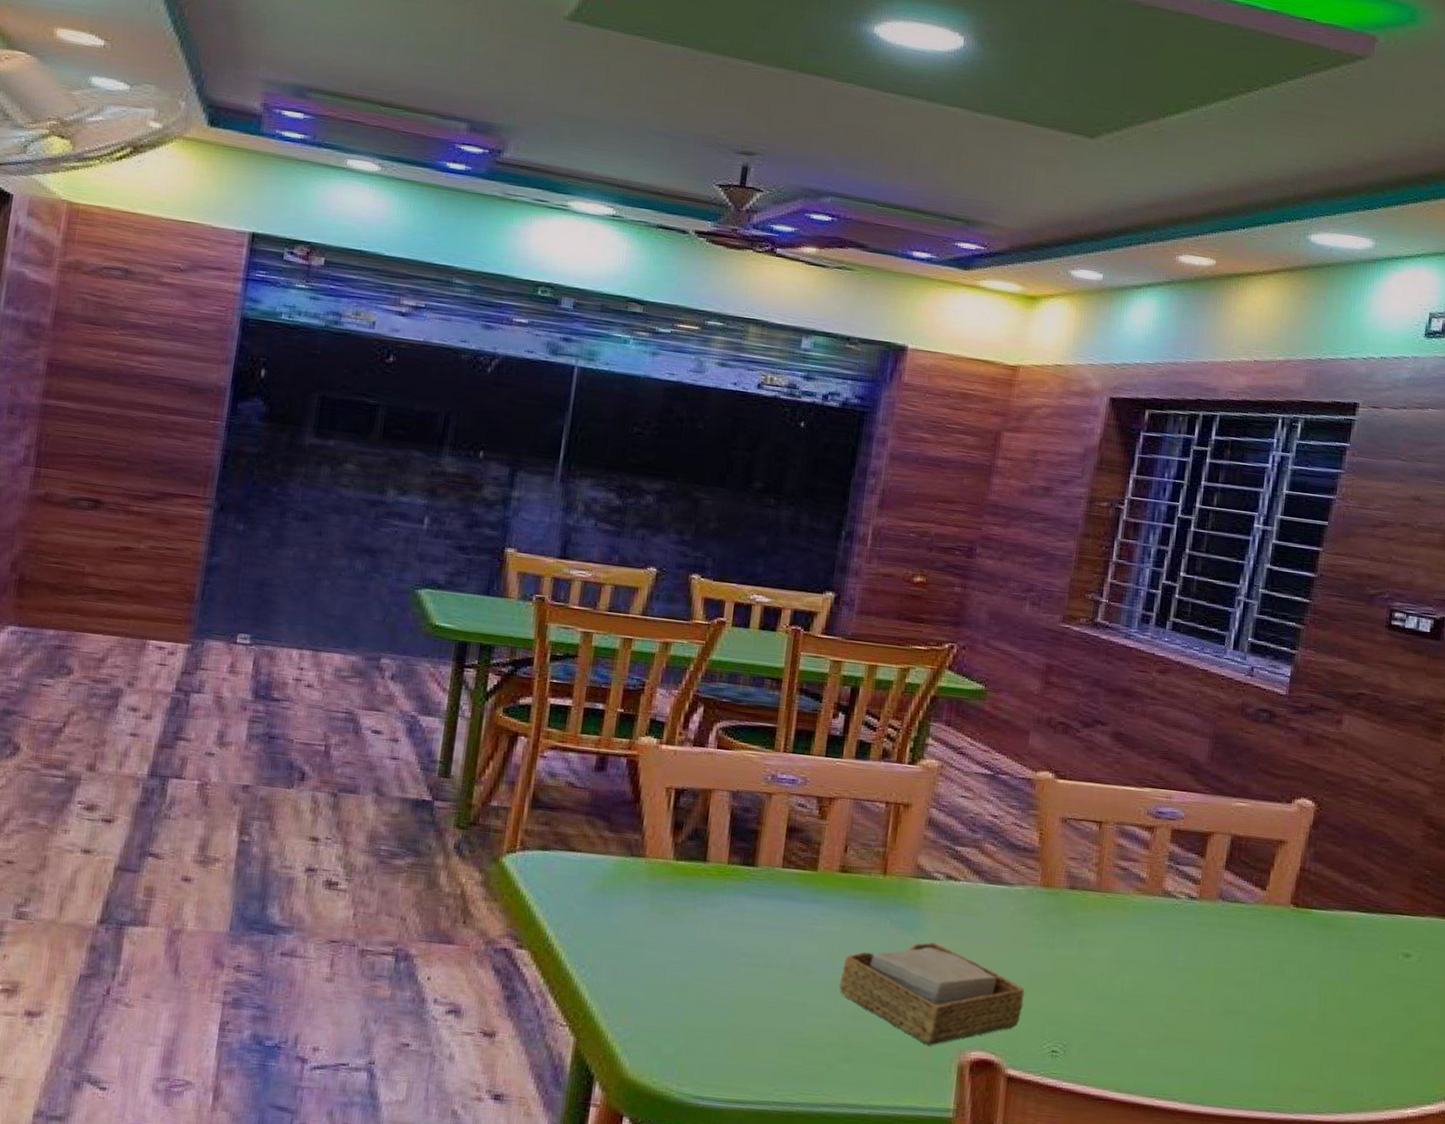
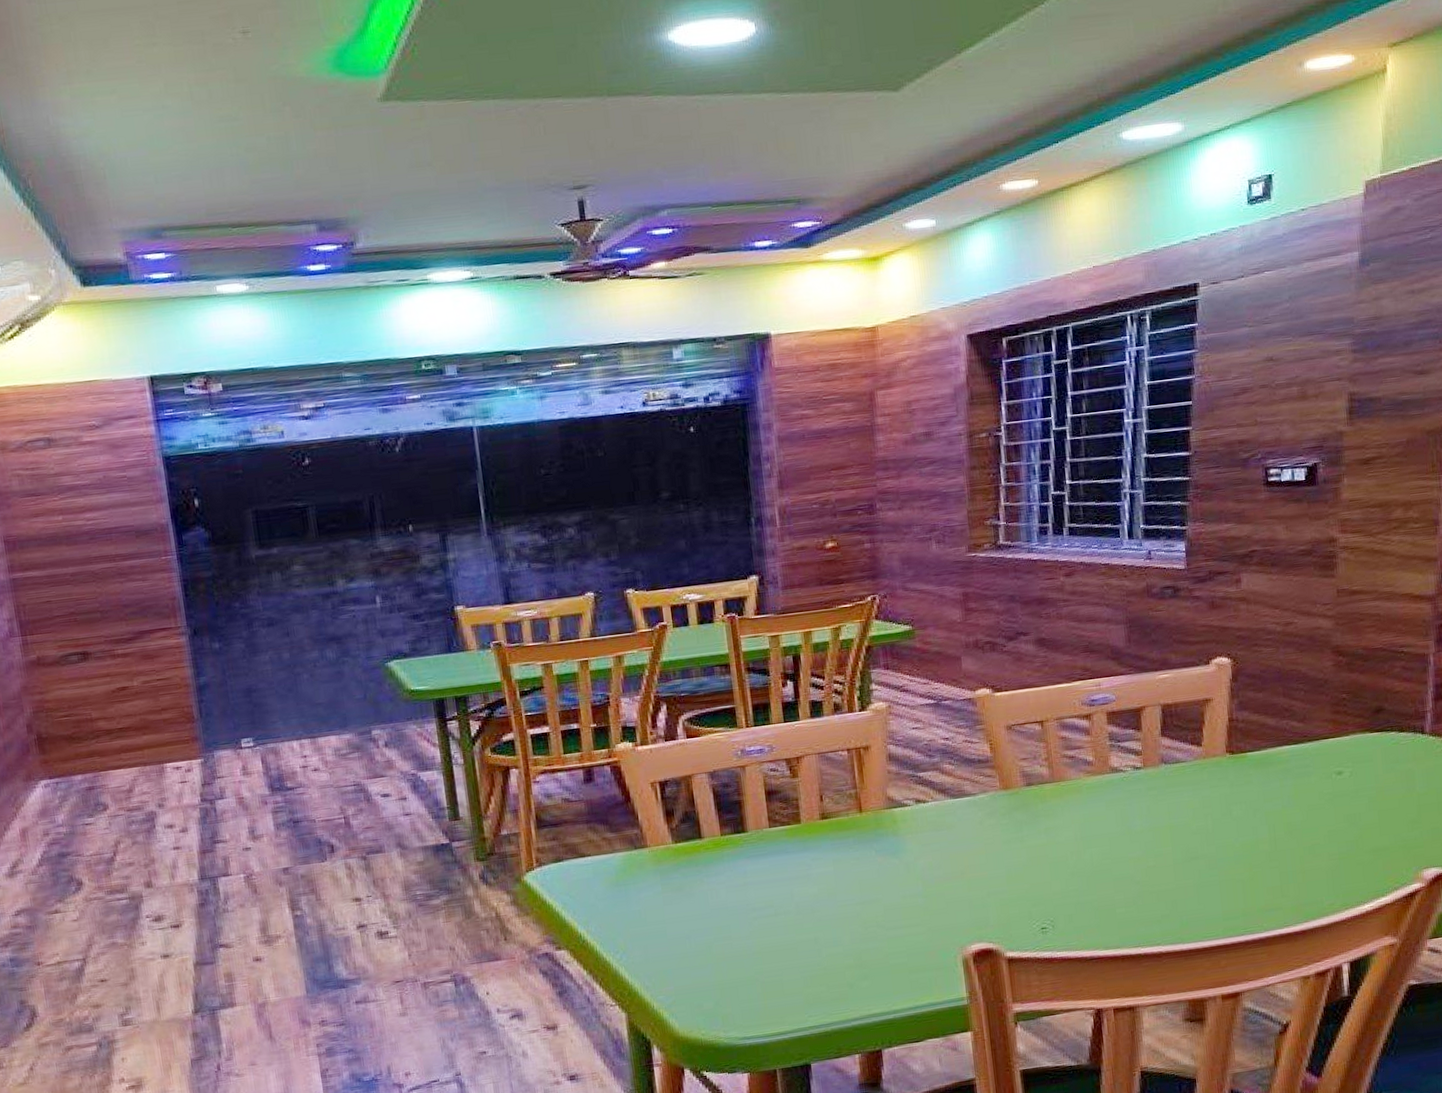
napkin holder: present [839,942,1025,1045] -> none [843,860,1008,948]

